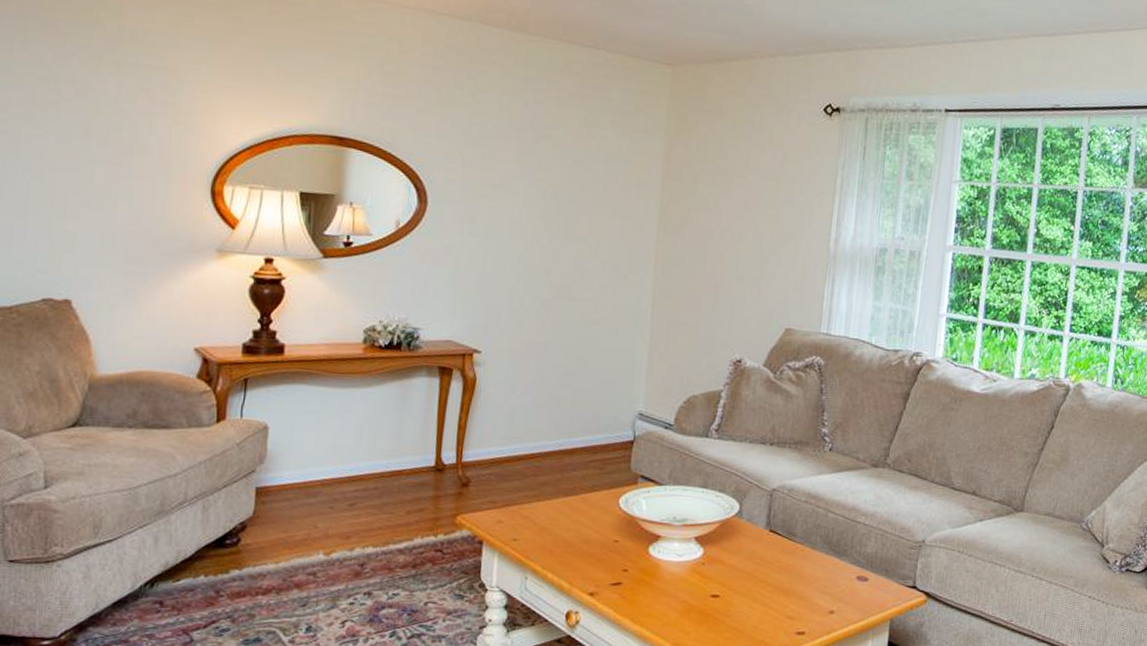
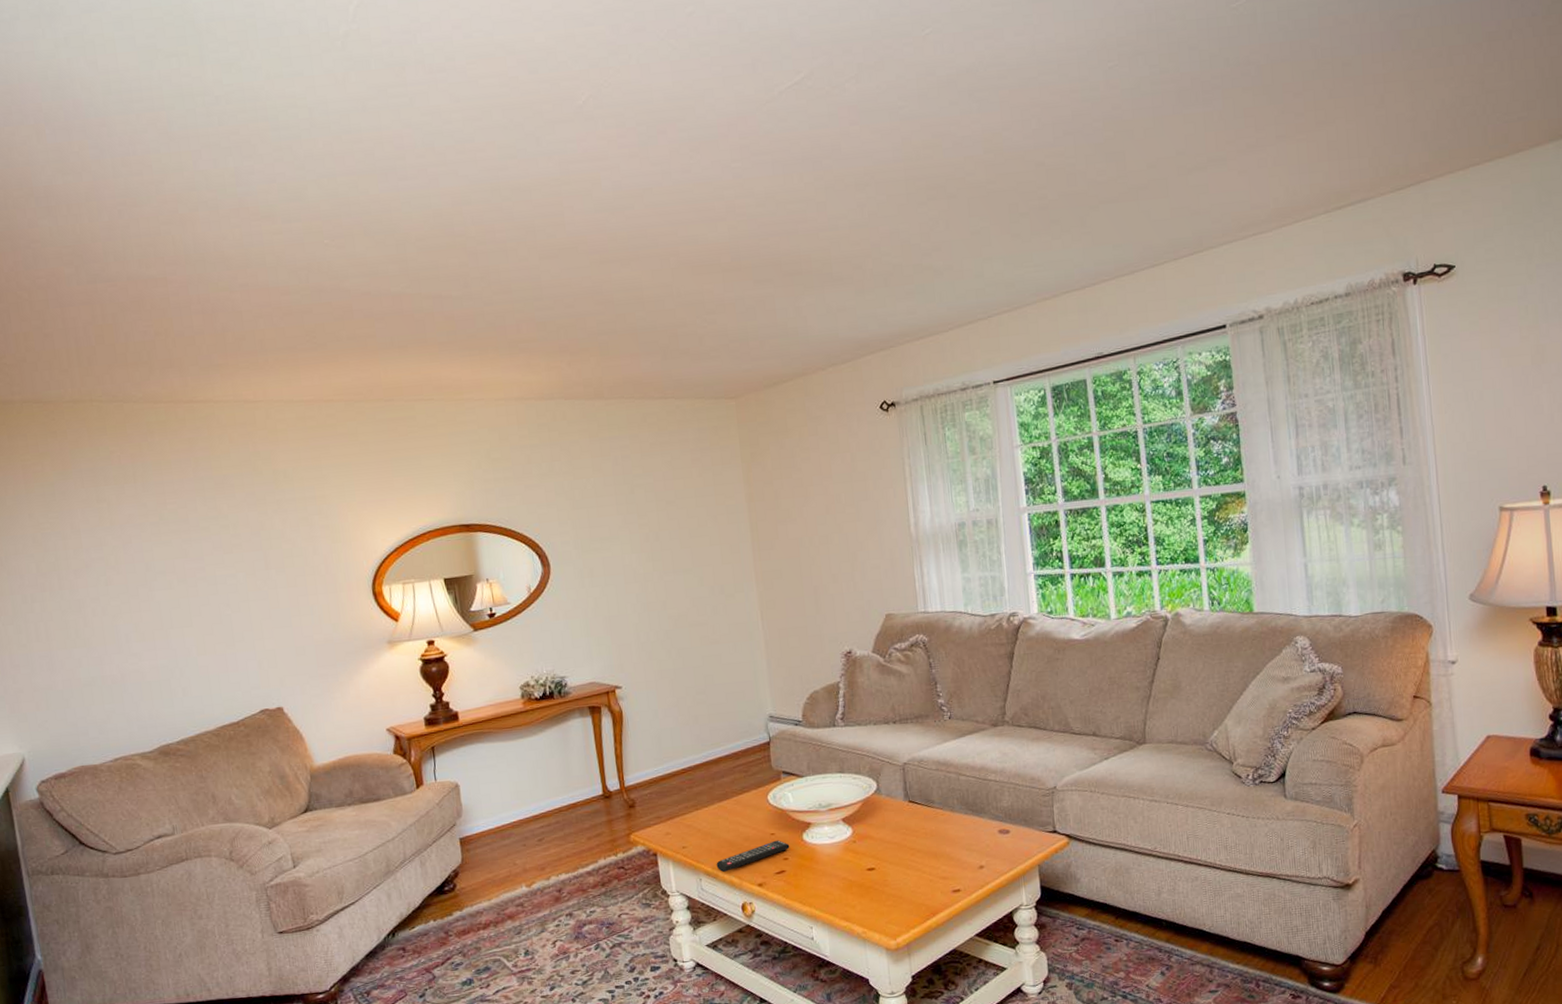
remote control: none [547,548,633,575] -> present [716,840,790,873]

